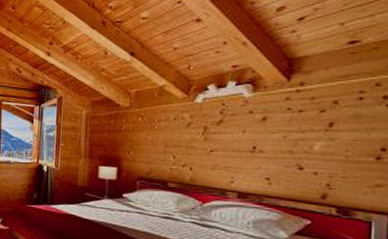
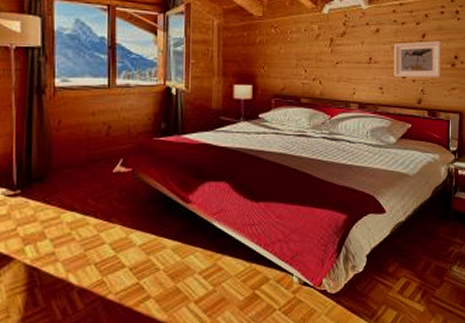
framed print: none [286,129,360,172] -> present [394,40,442,78]

